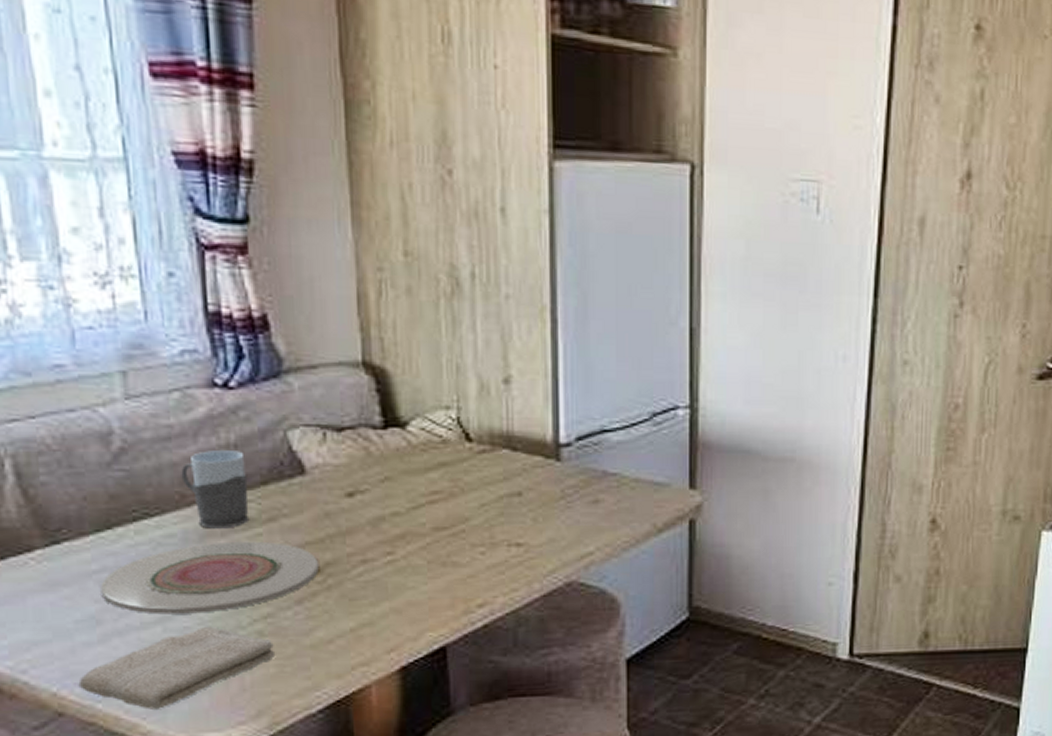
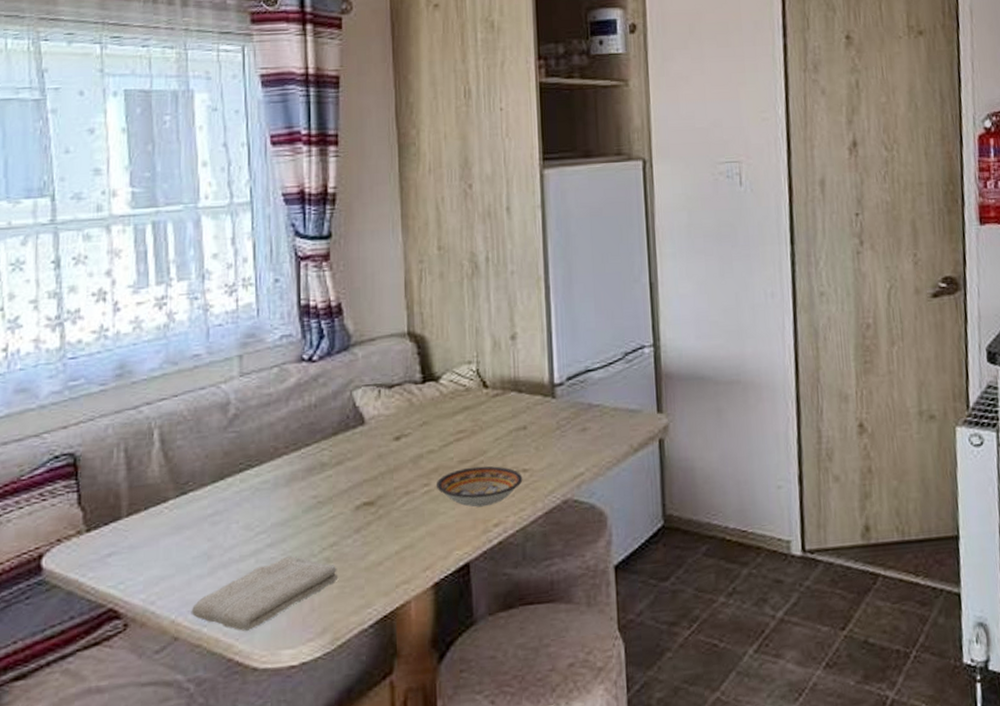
plate: present [100,541,320,615] -> none [213,482,374,548]
mug: present [181,451,250,529] -> none [276,410,323,474]
bowl: none [402,536,516,584] -> present [435,466,523,508]

